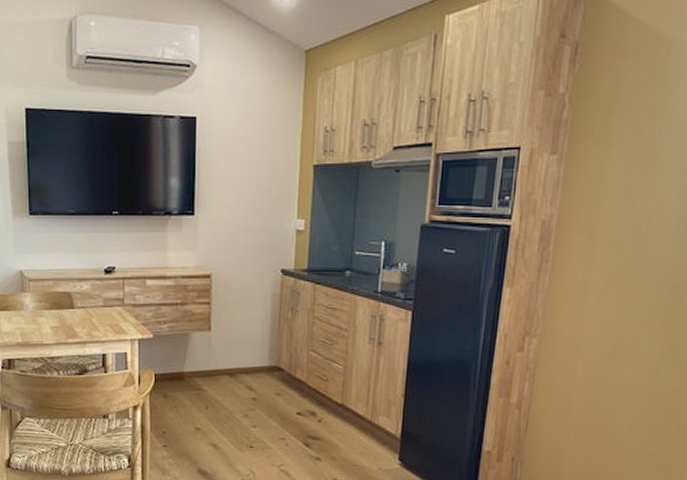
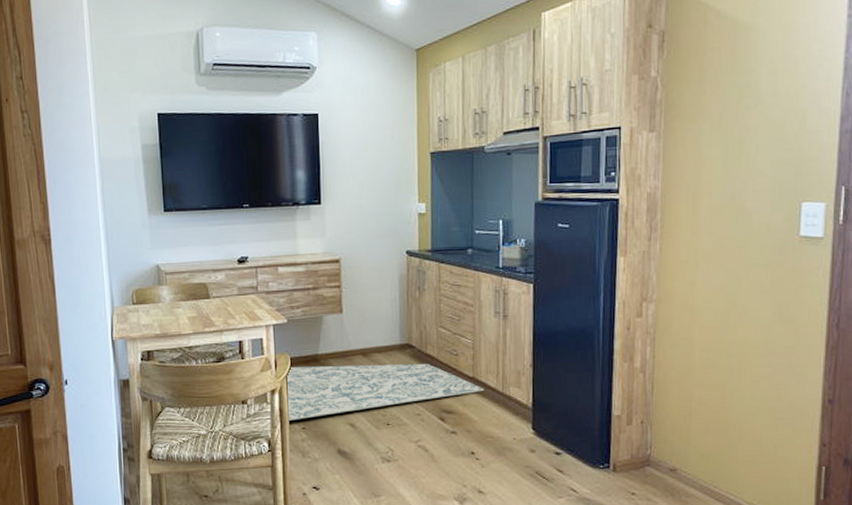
rug: none [148,384,353,439] -> present [287,364,485,422]

